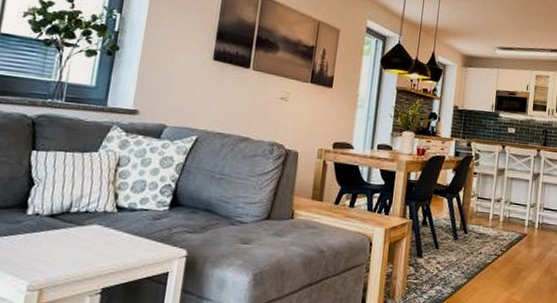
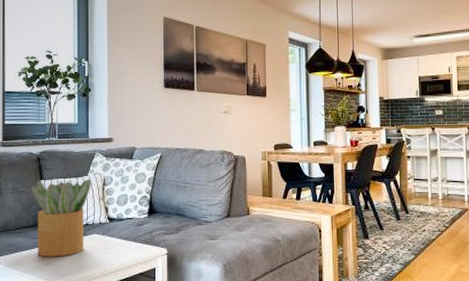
potted plant: none [11,150,102,250] -> present [32,179,91,257]

